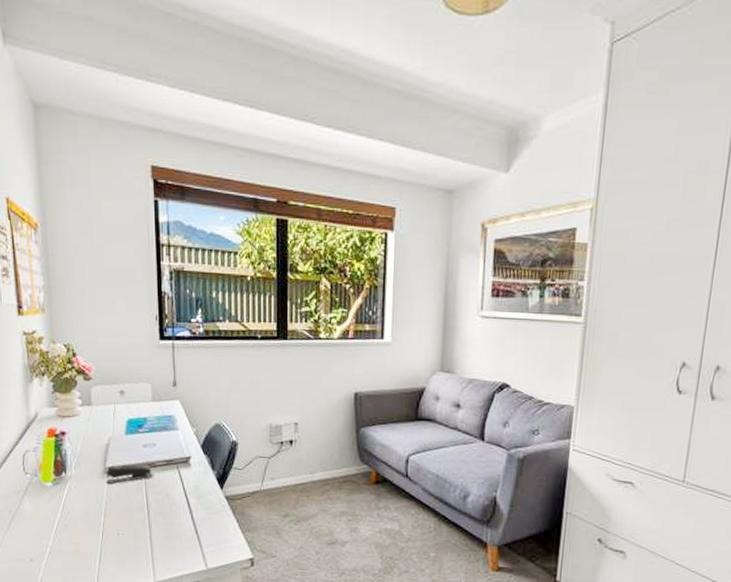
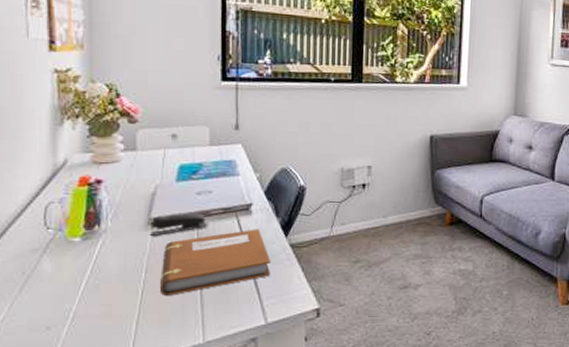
notebook: none [116,480,209,538] -> present [160,229,271,295]

